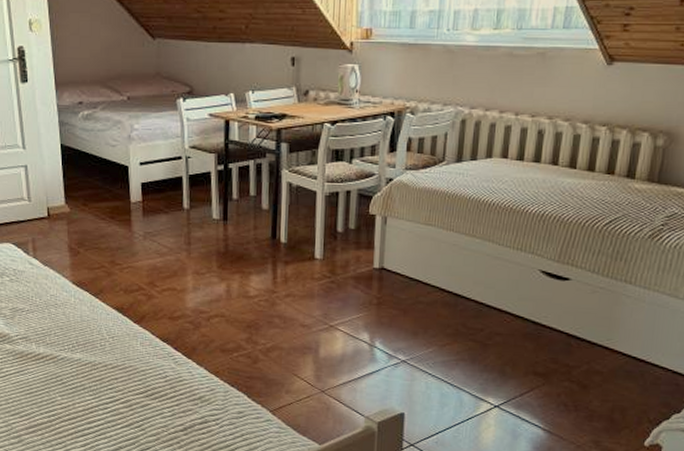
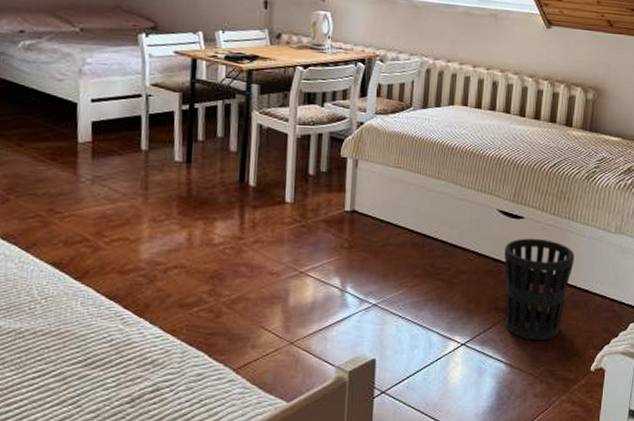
wastebasket: none [545,301,631,410] -> present [504,238,574,341]

